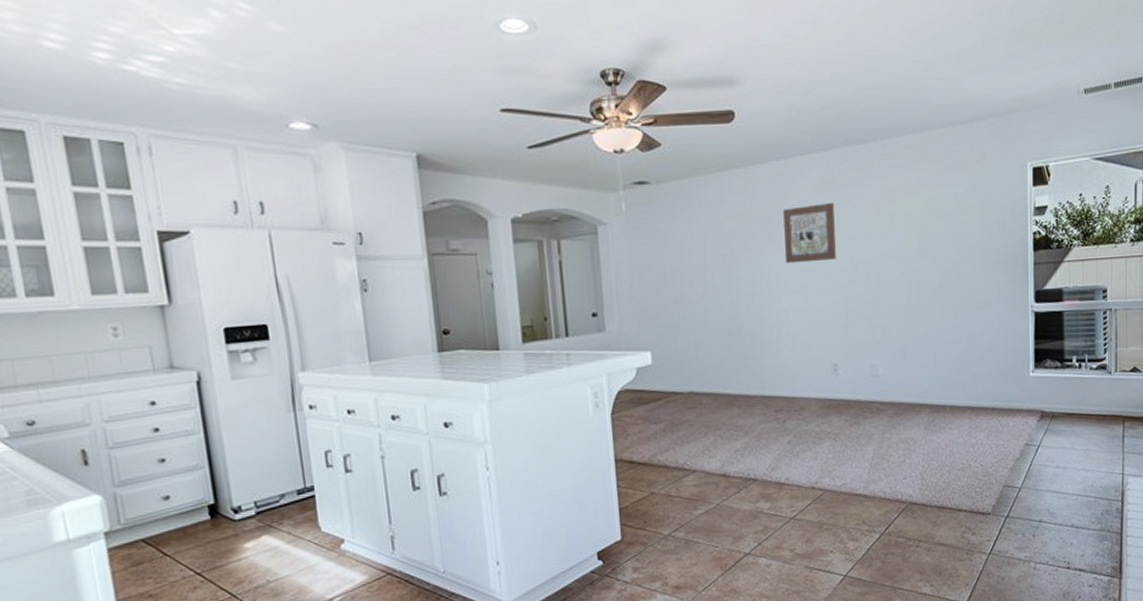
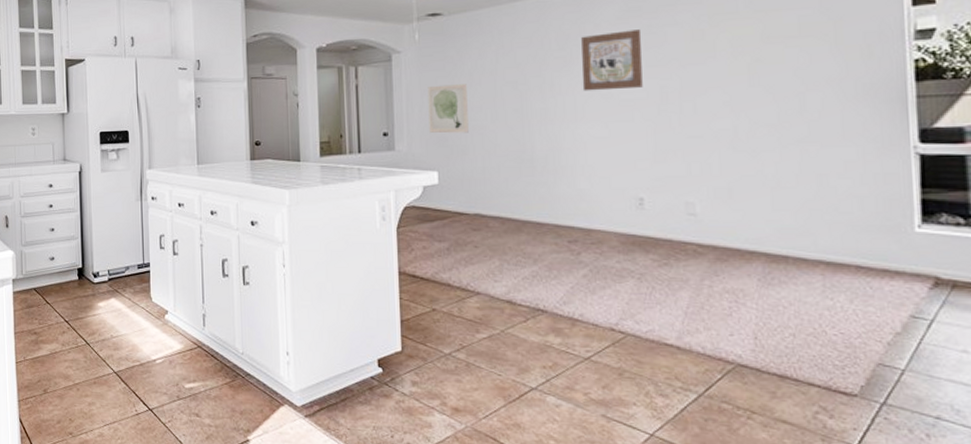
wall art: none [637,258,680,311] -> present [427,84,469,134]

